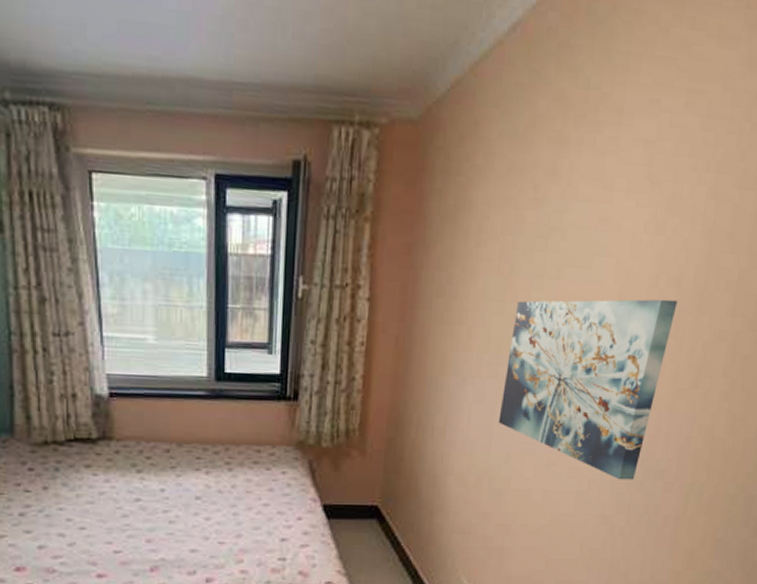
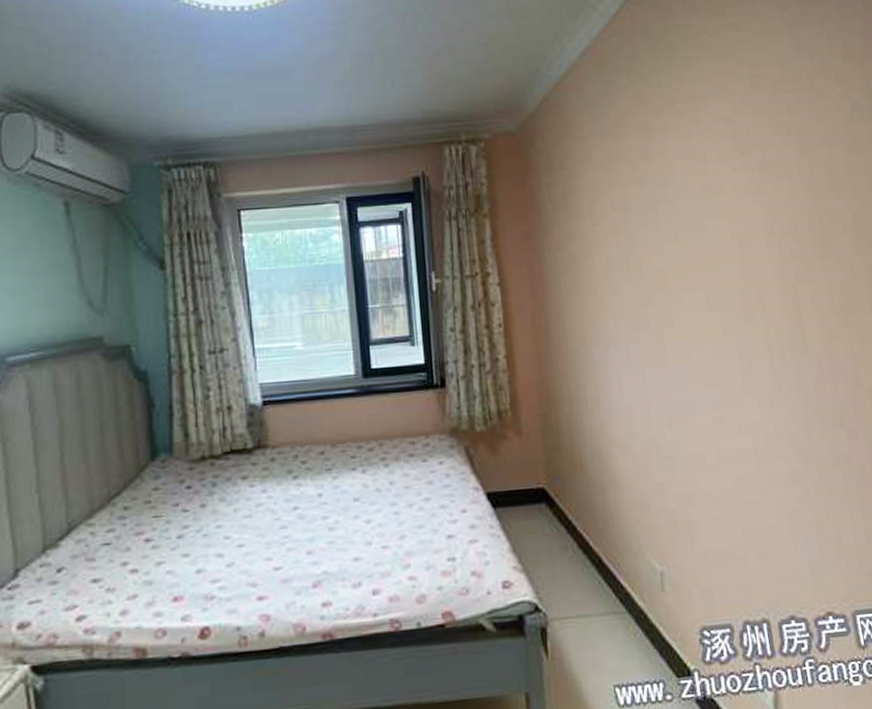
wall art: present [498,299,678,480] -> none [642,247,813,432]

